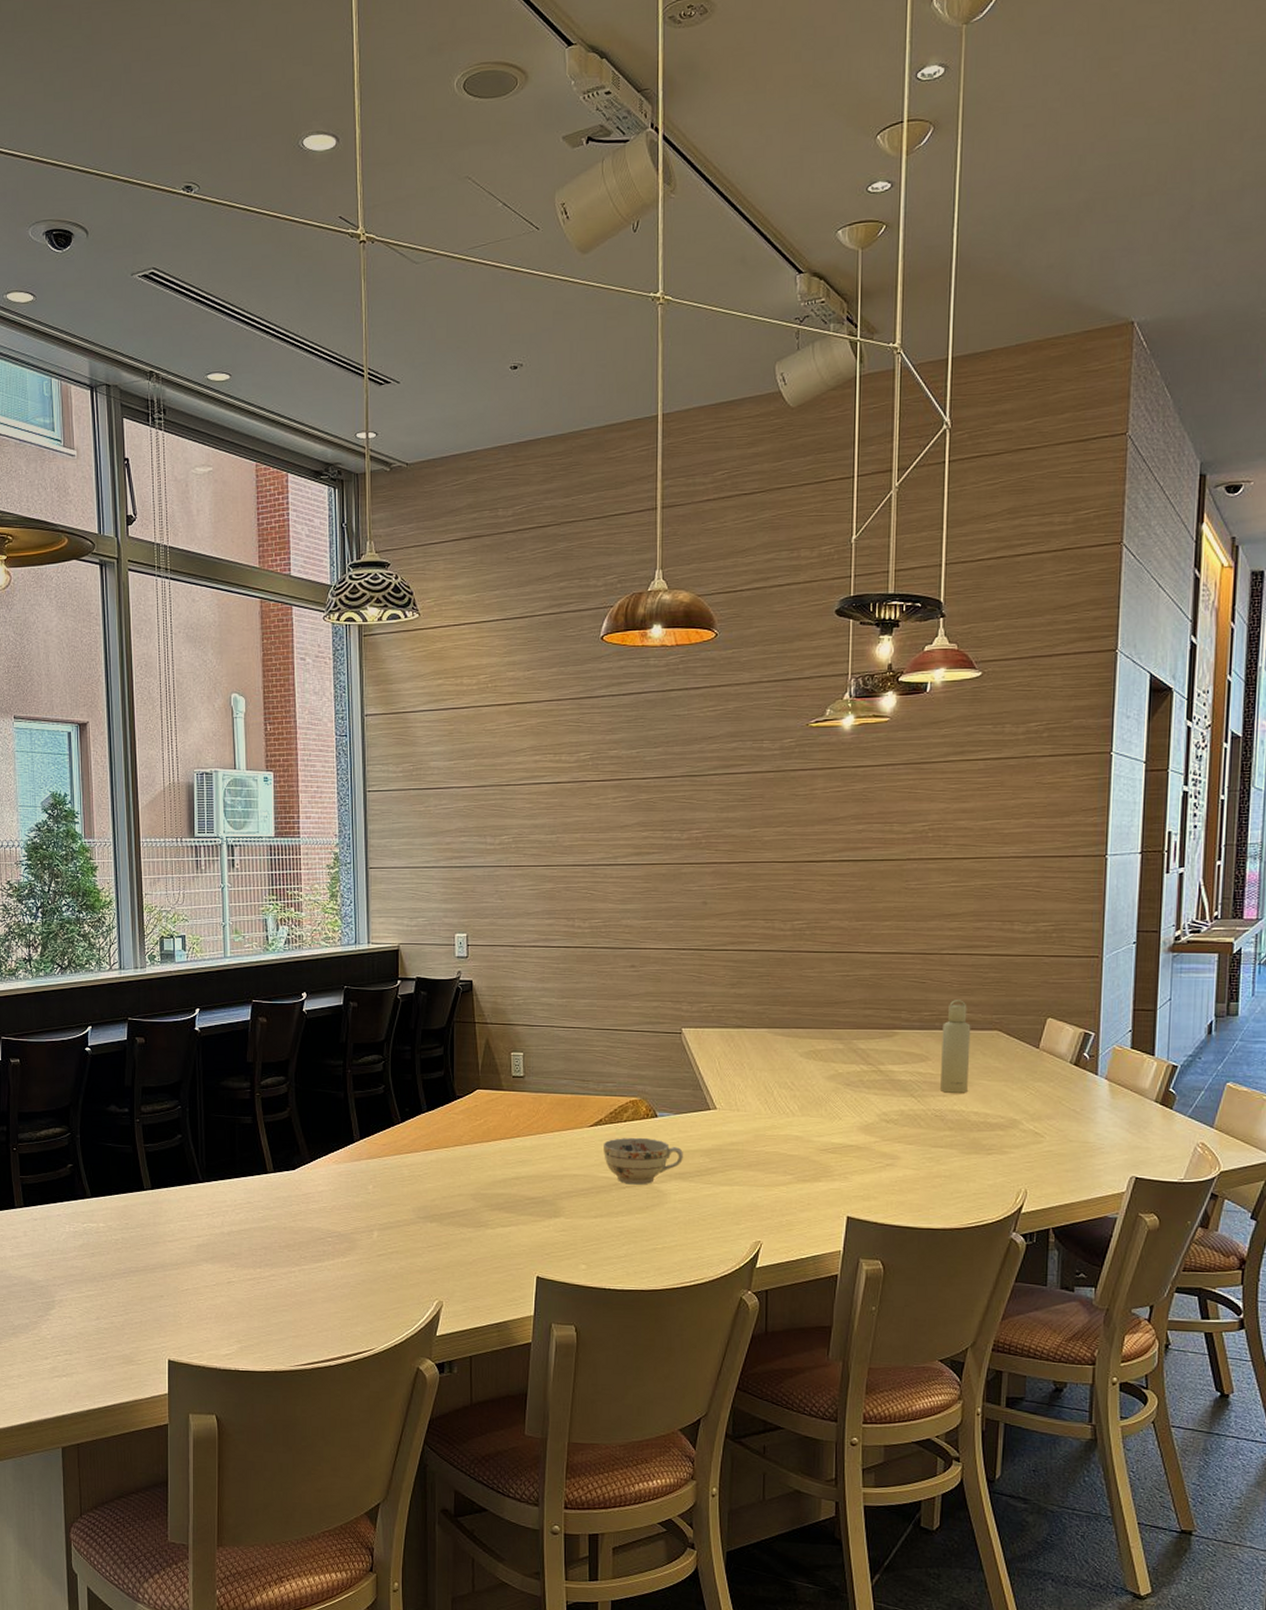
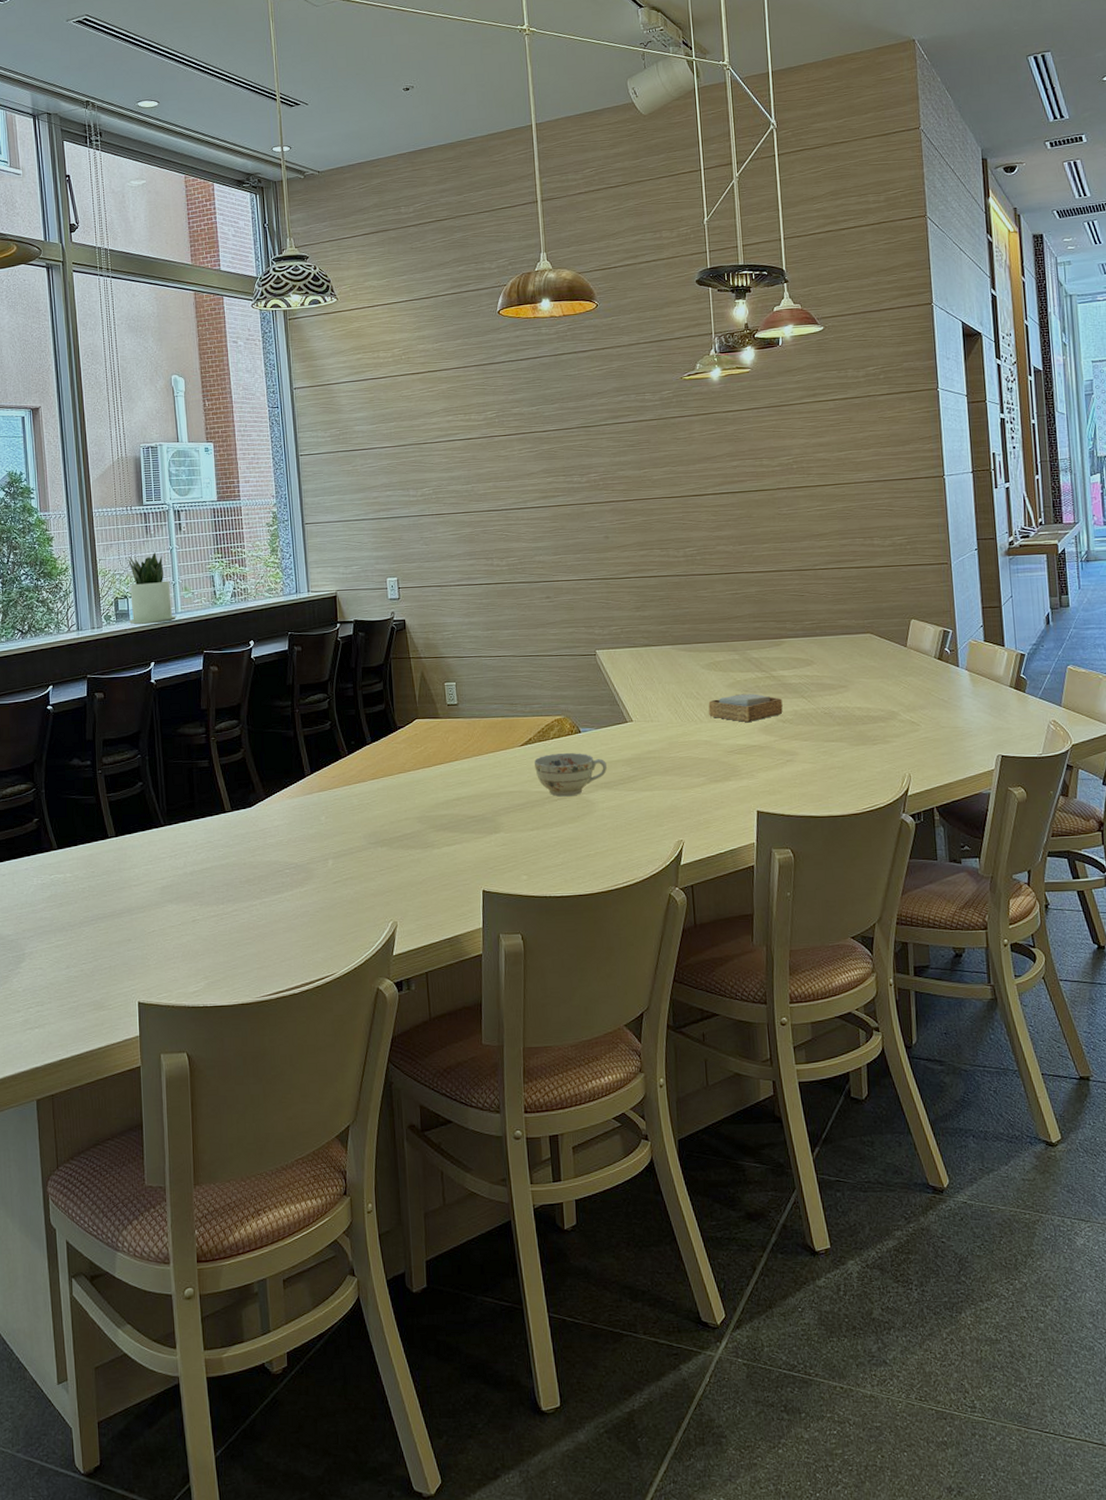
planter: none [174,890,225,967] -> present [126,552,177,625]
napkin holder: none [803,1087,888,1120] -> present [708,693,783,723]
bottle: present [939,1000,971,1094] -> none [822,608,850,693]

